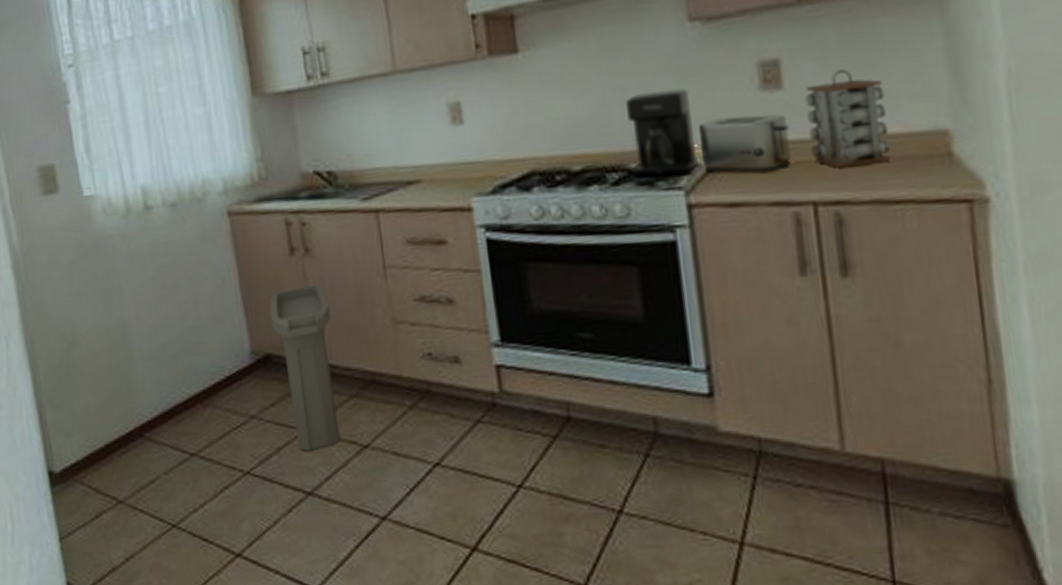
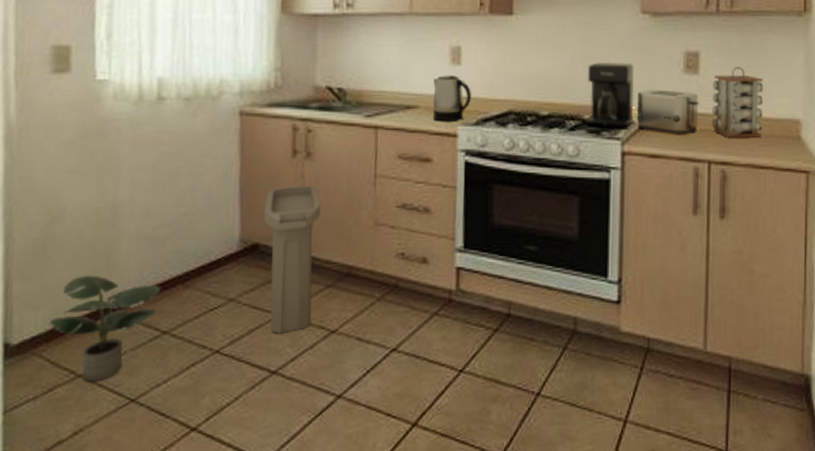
potted plant: none [84,398,182,508] -> present [49,275,161,382]
kettle: none [434,137,483,195] -> present [432,74,471,121]

